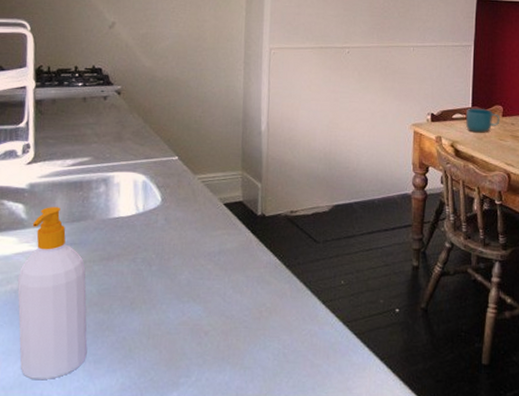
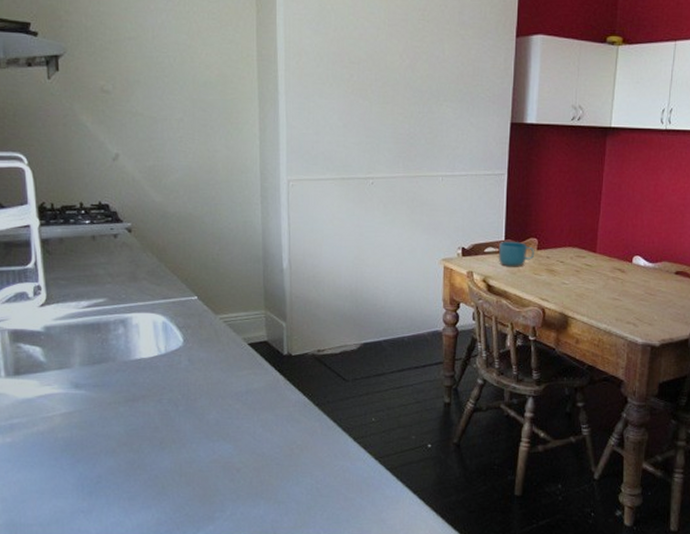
soap bottle: present [17,207,88,380] -> none [43,349,120,517]

